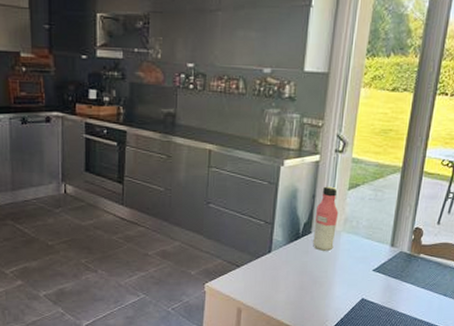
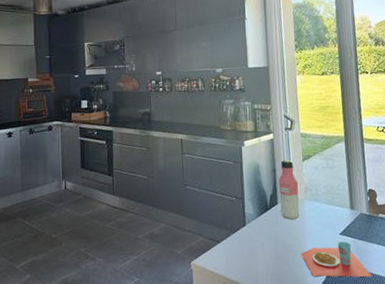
place setting: none [326,277,397,315] -> present [301,241,372,277]

